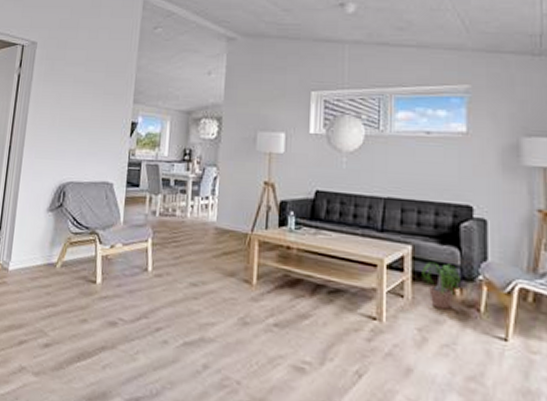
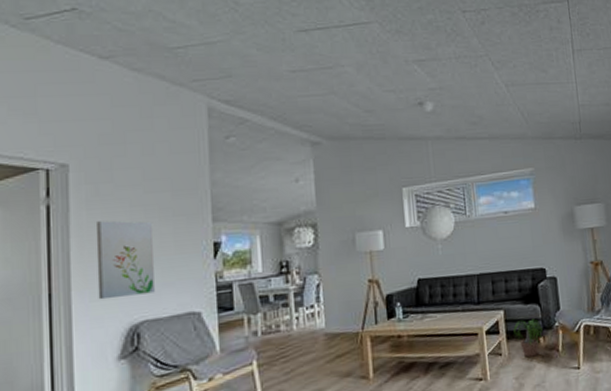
wall art: none [41,91,88,159] -> present [95,220,155,300]

